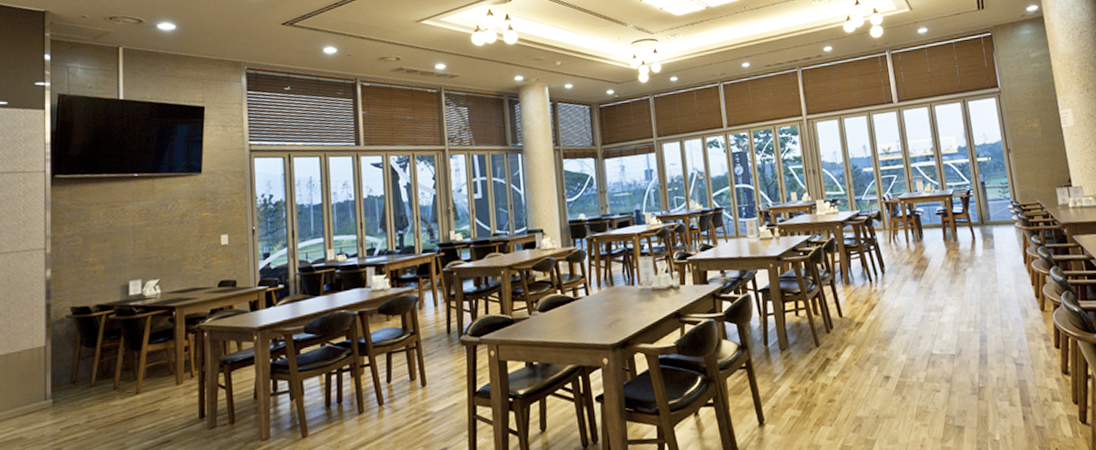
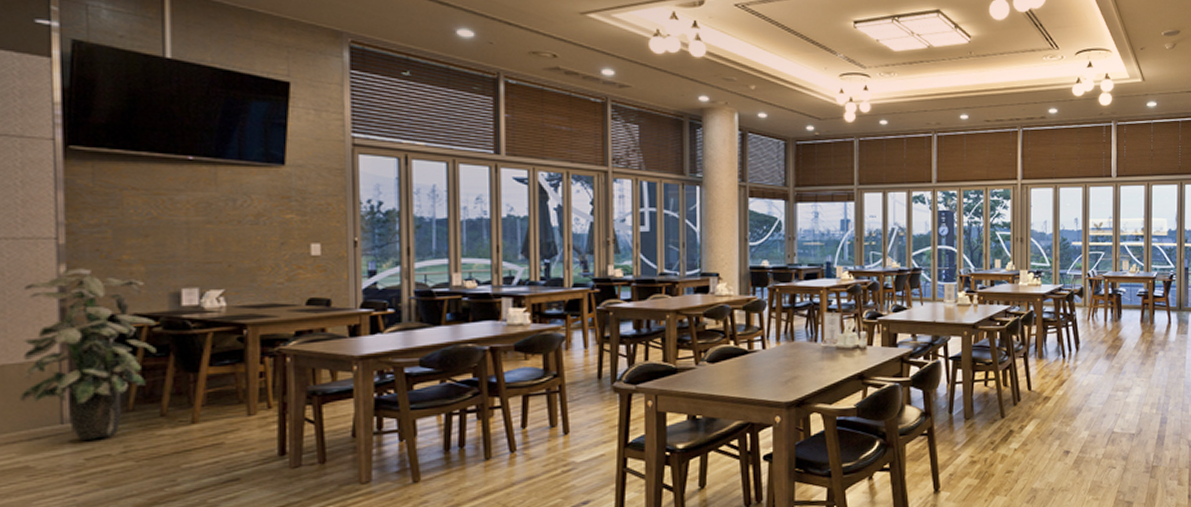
indoor plant: none [17,271,111,413] -> present [18,268,156,440]

